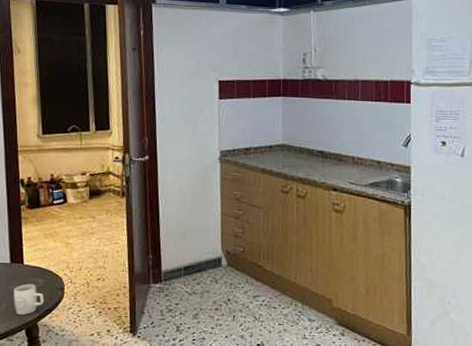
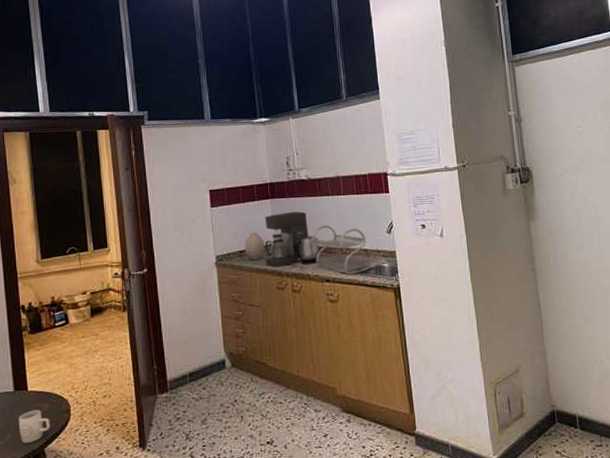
vase: none [250,129,273,159] -> present [244,231,266,260]
coffee maker: none [272,112,320,170] -> present [264,211,309,267]
kettle: none [301,140,330,171] -> present [293,235,320,265]
dish rack: none [321,131,384,186] -> present [311,225,372,275]

